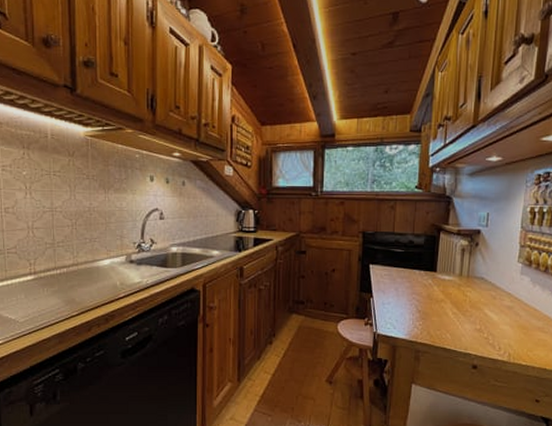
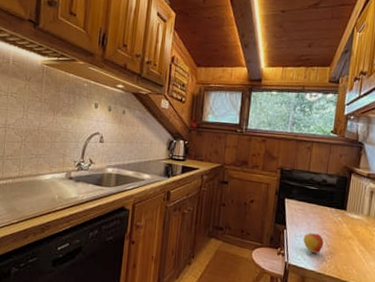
apple: none [392,298,414,321] -> present [303,231,324,254]

